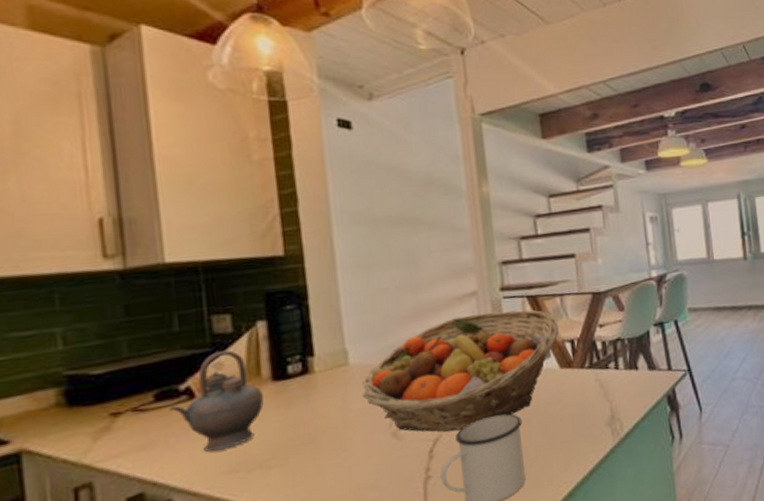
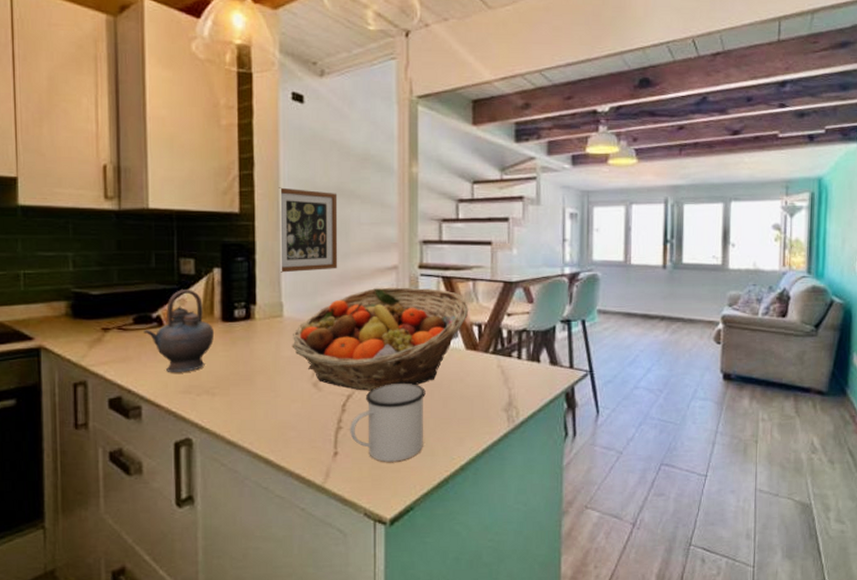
wall art: none [330,222,409,316] -> present [279,187,338,273]

